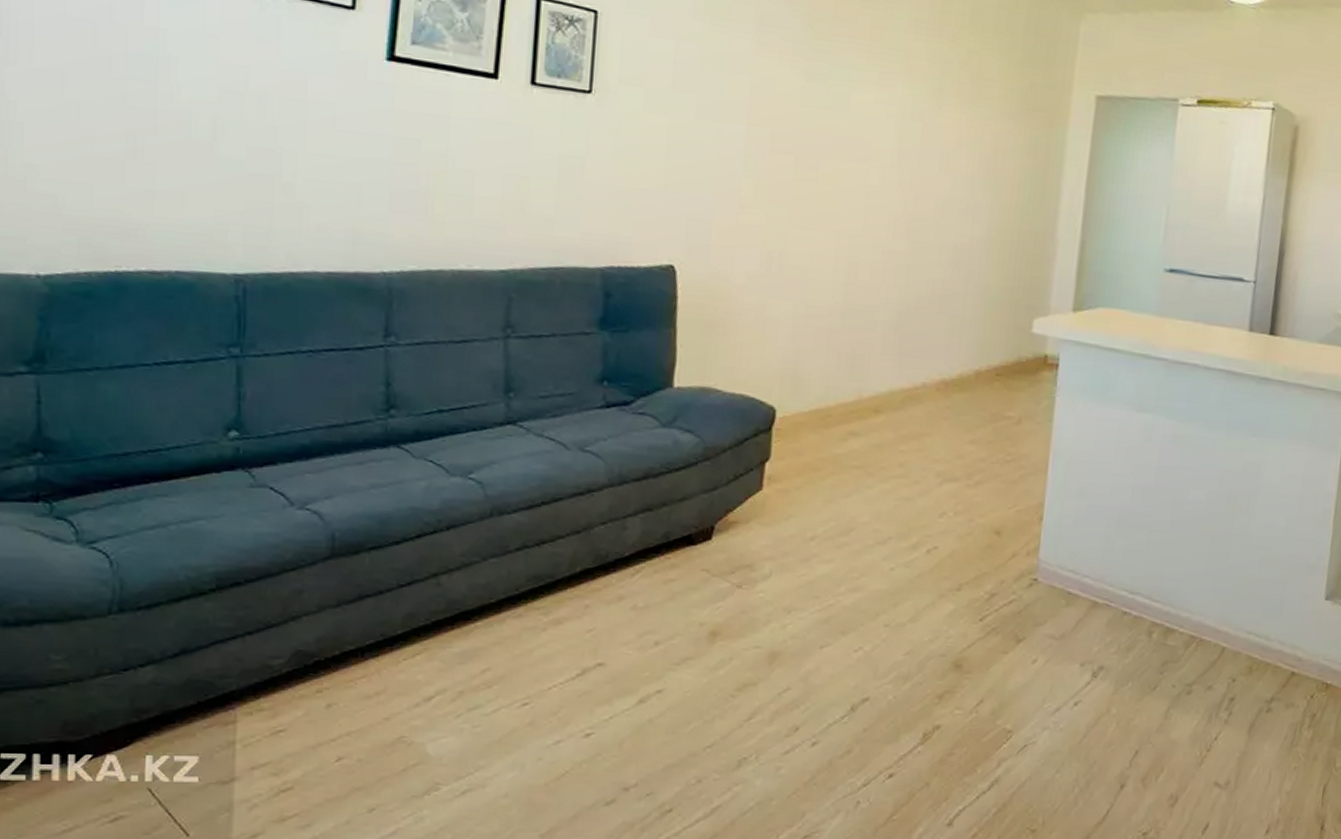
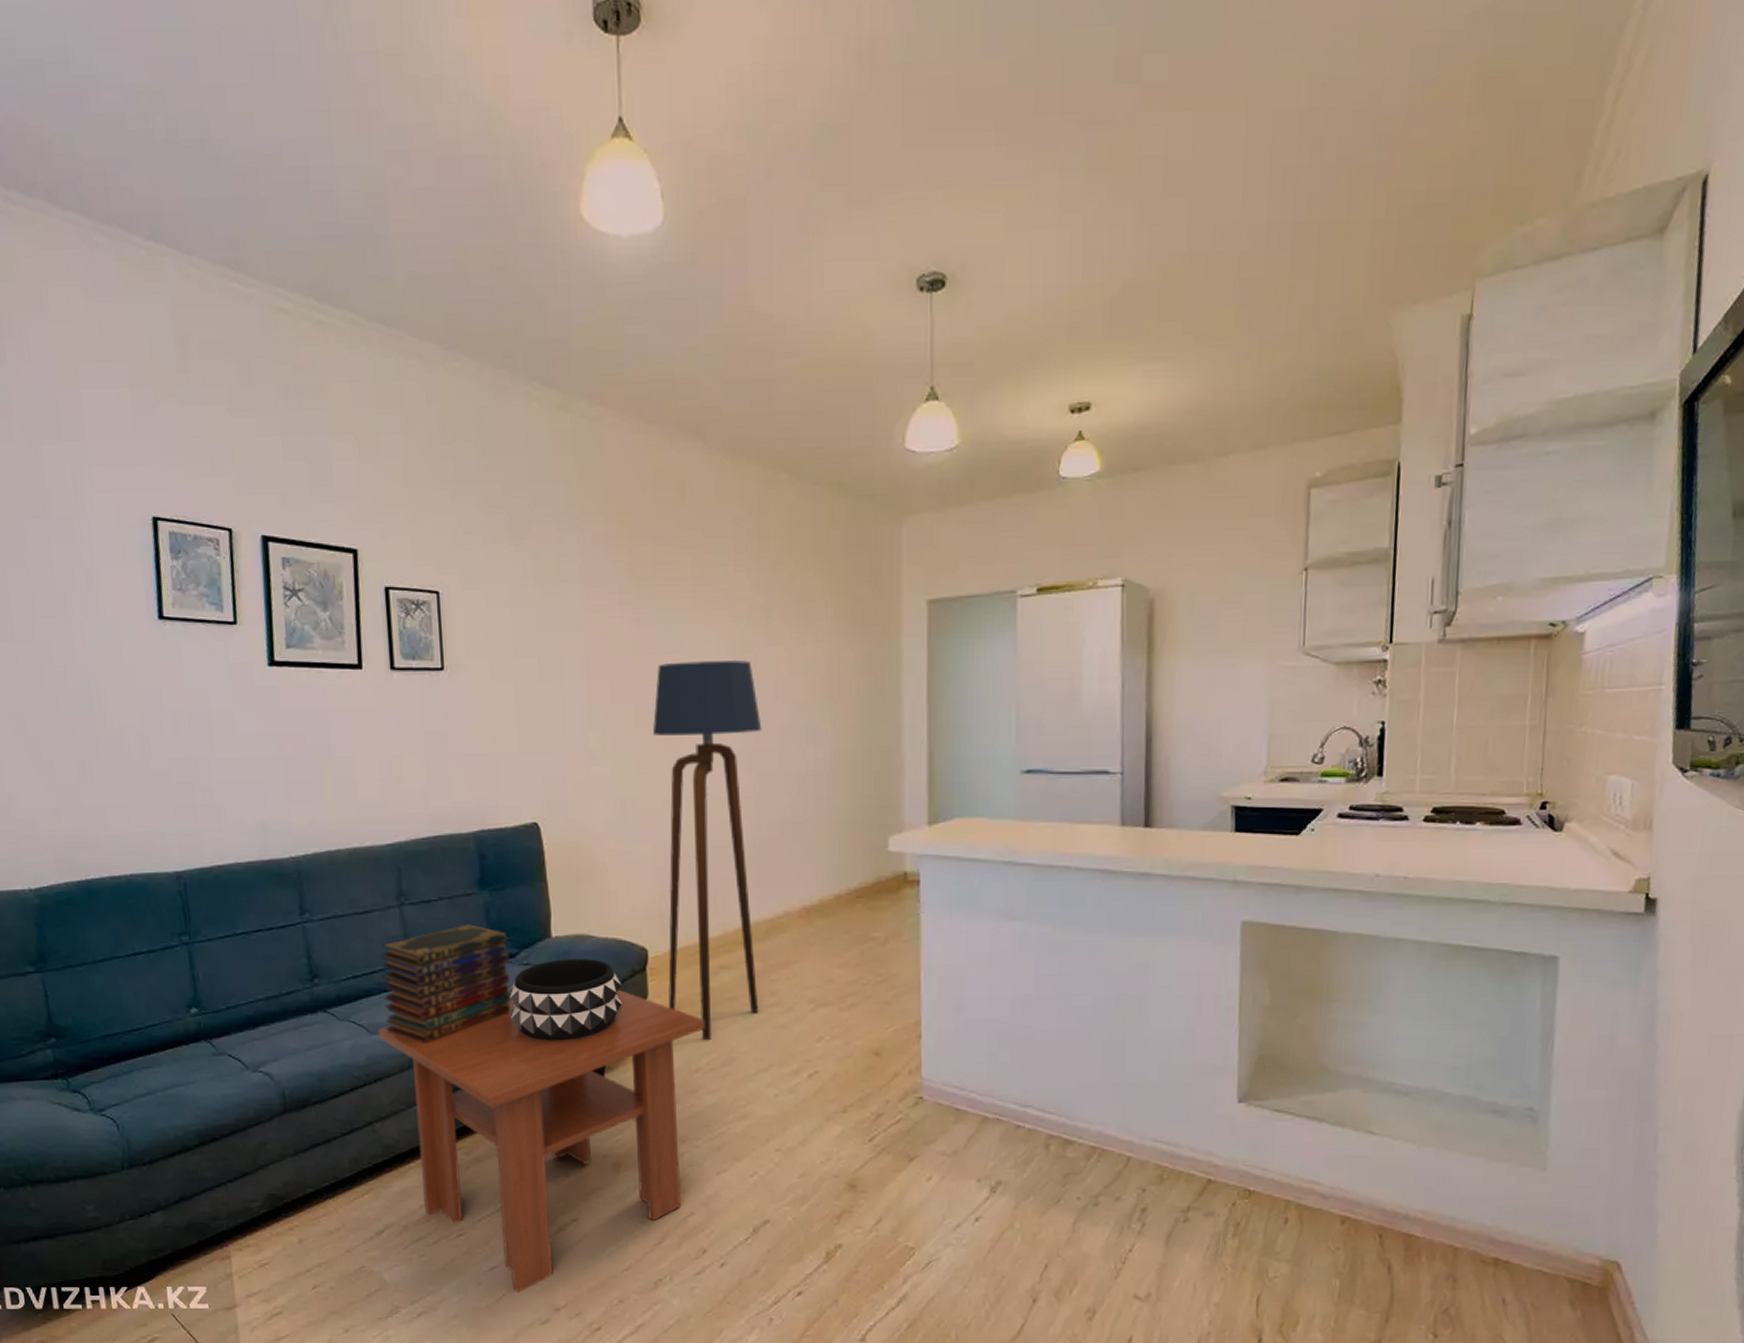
coffee table: none [460,449,828,770] -> present [378,990,705,1293]
book stack: none [470,365,624,491] -> present [380,924,512,1044]
decorative bowl: none [616,411,744,499] -> present [508,959,622,1041]
floor lamp: none [791,119,923,509] -> present [652,659,762,1041]

